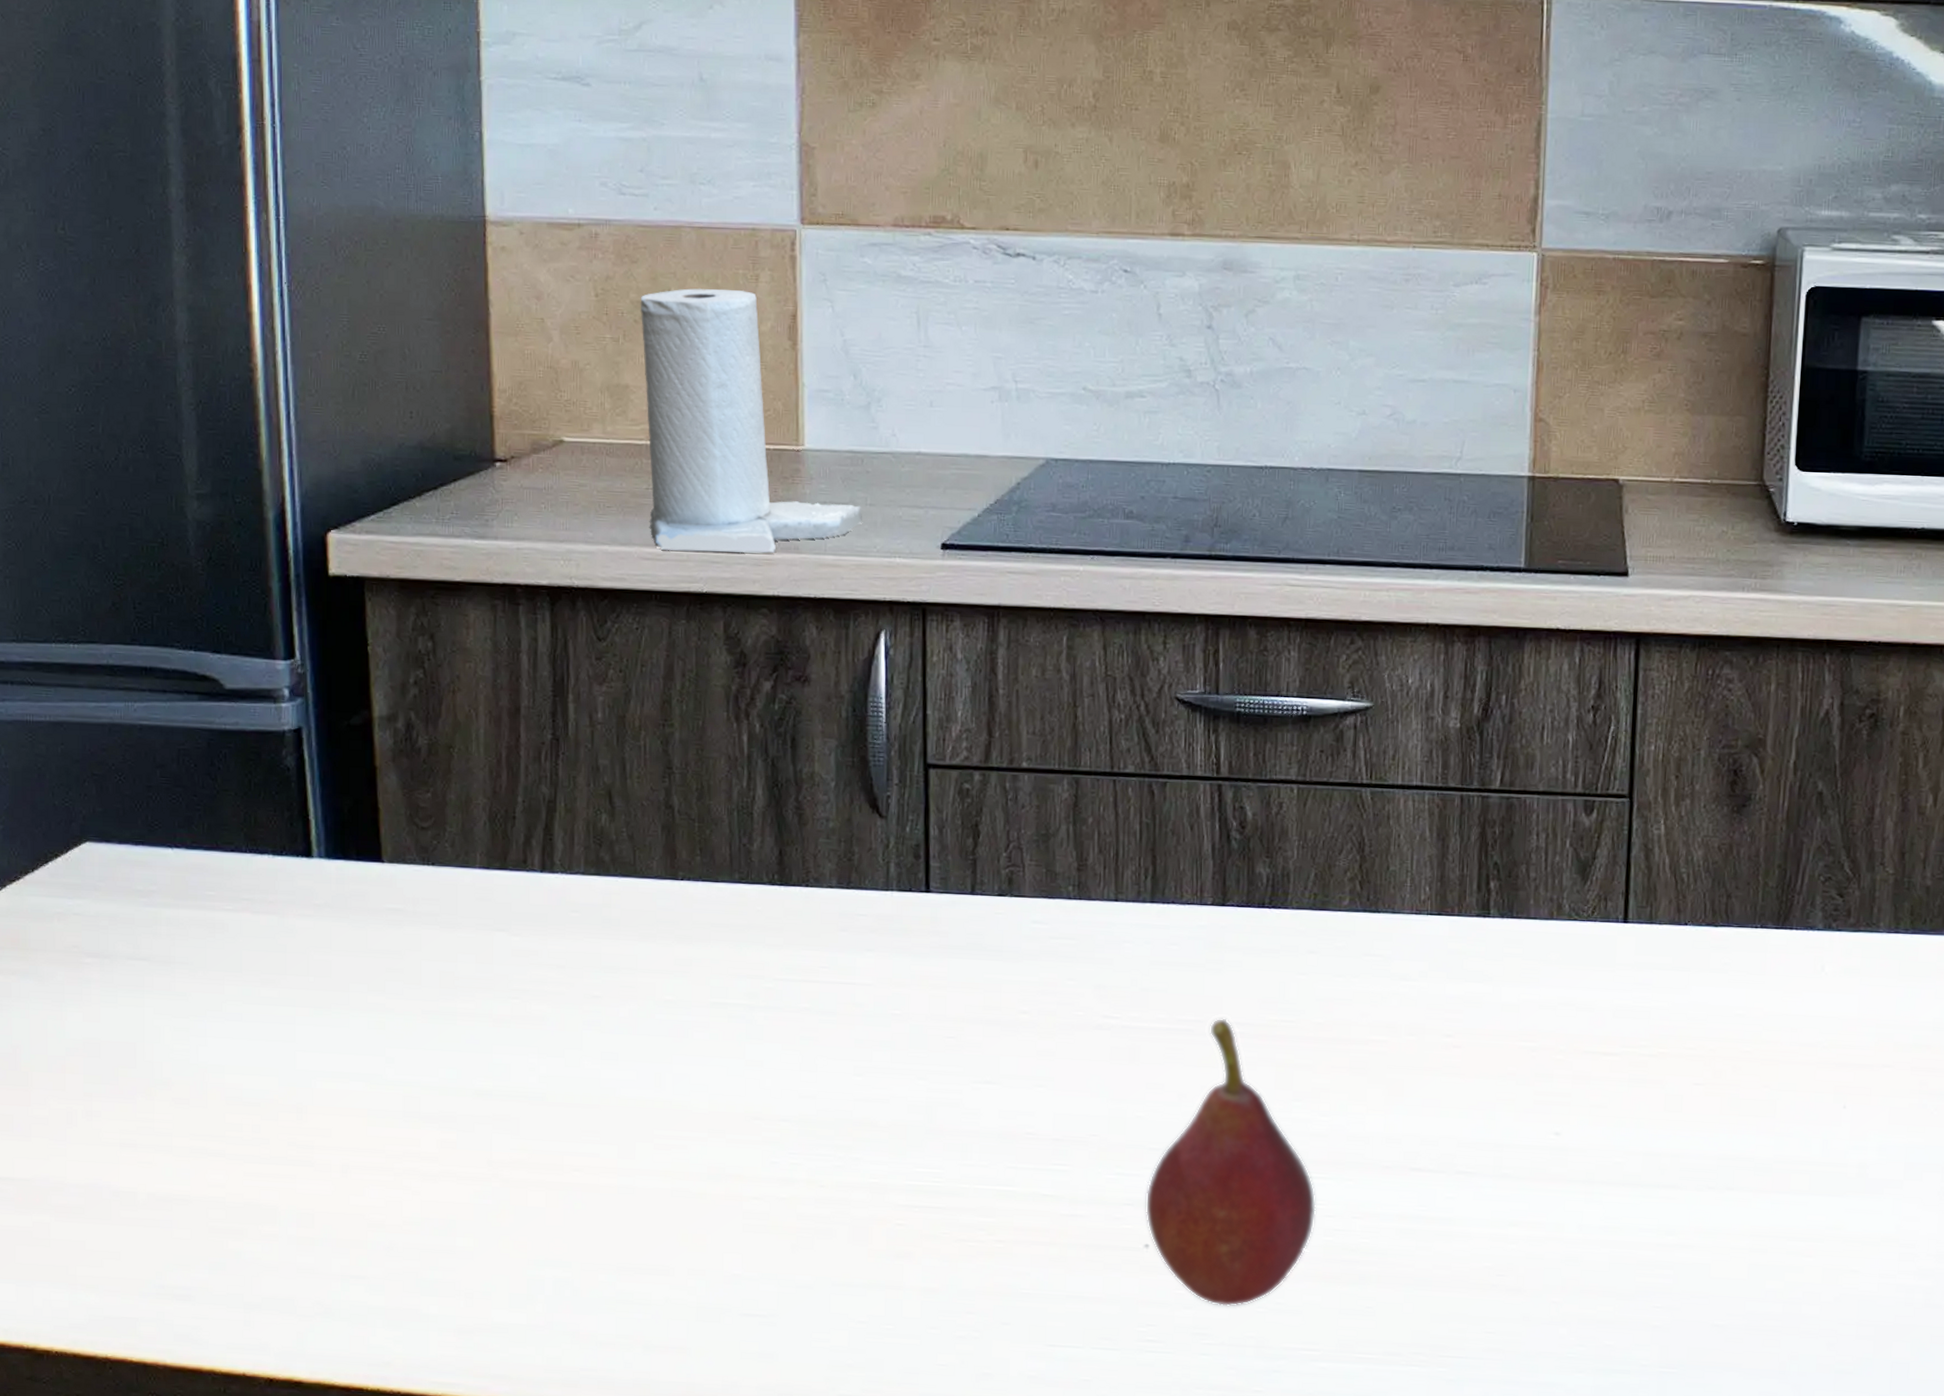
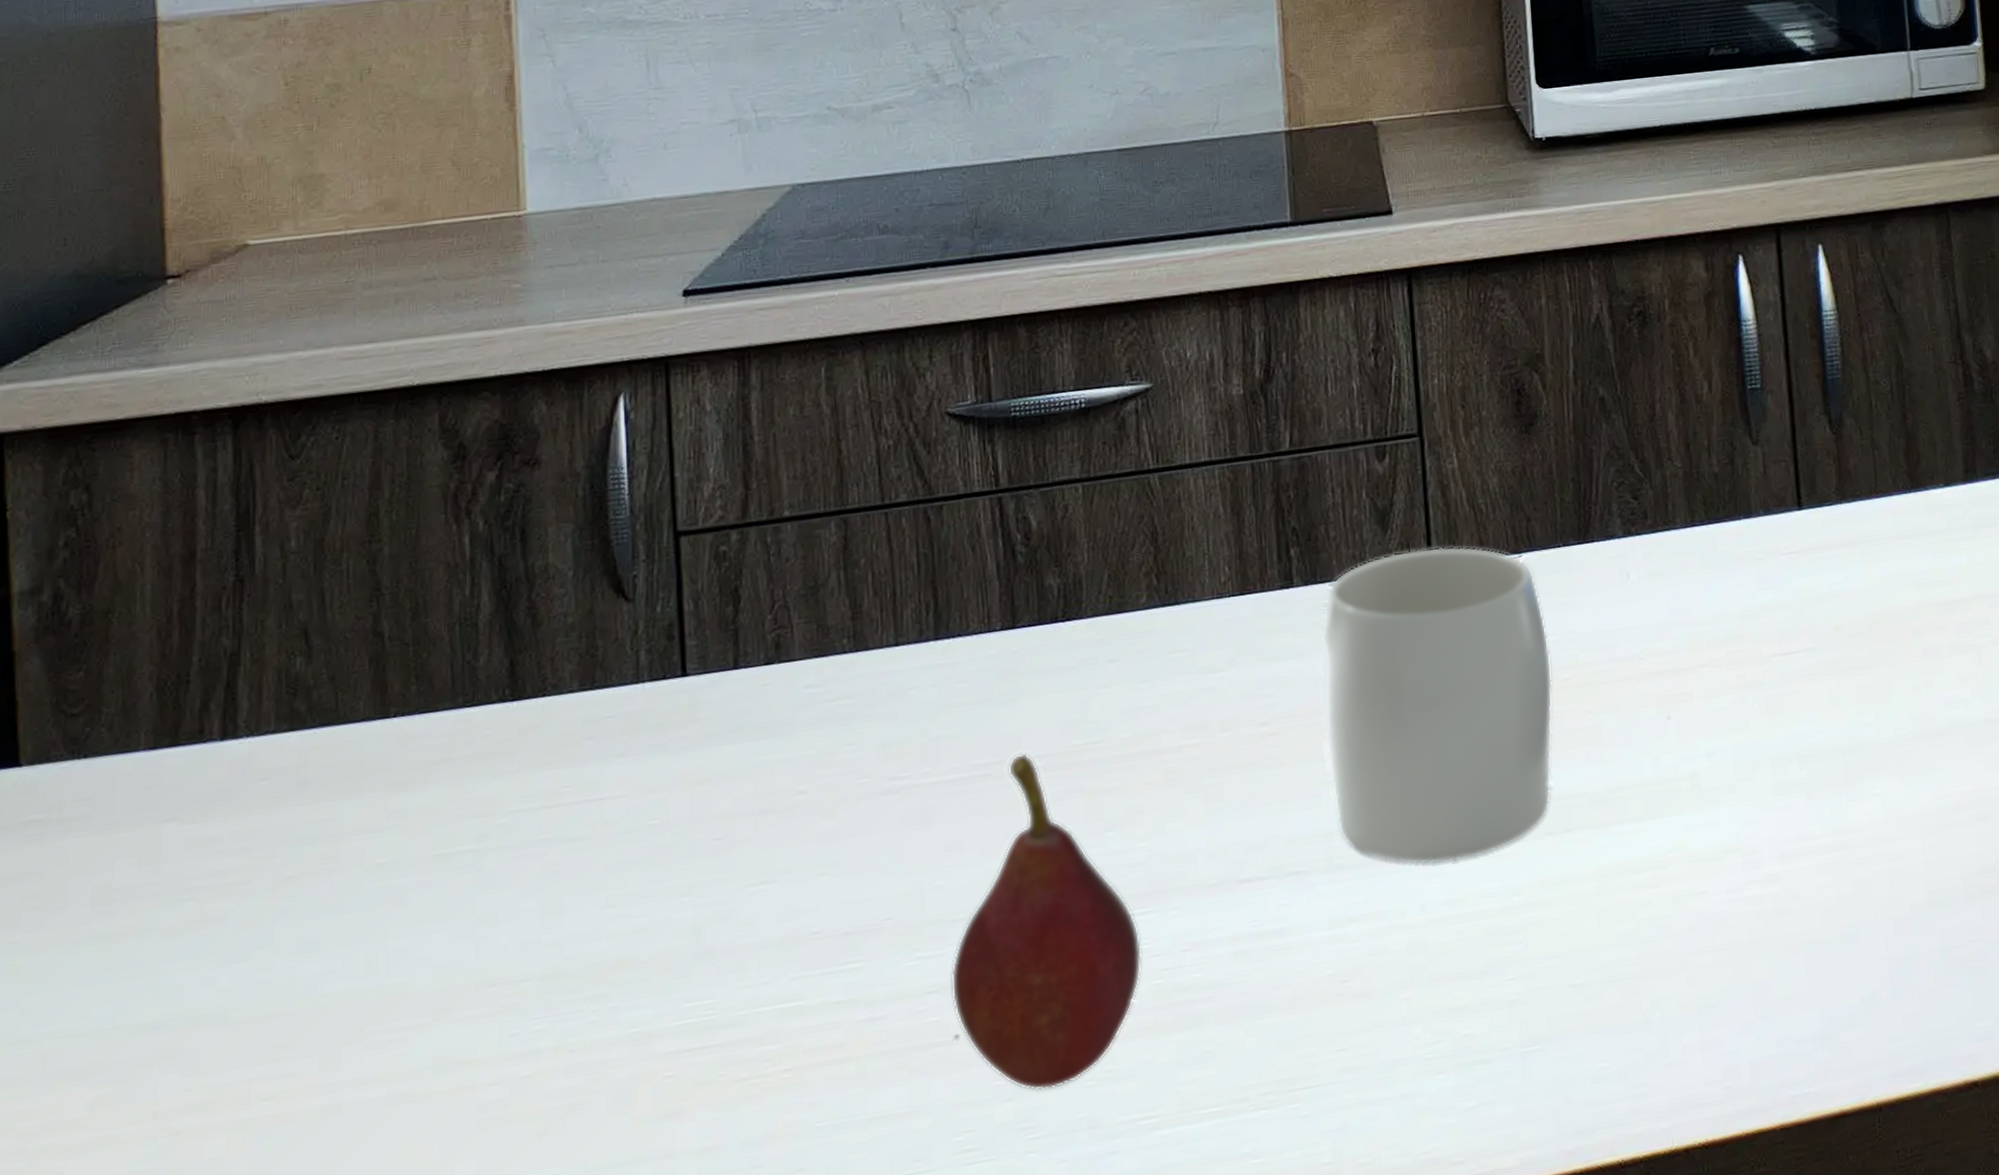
paper towel: present [640,288,862,554] -> none [336,57,594,346]
mug: none [1504,903,1734,1193] -> present [1320,546,1553,863]

